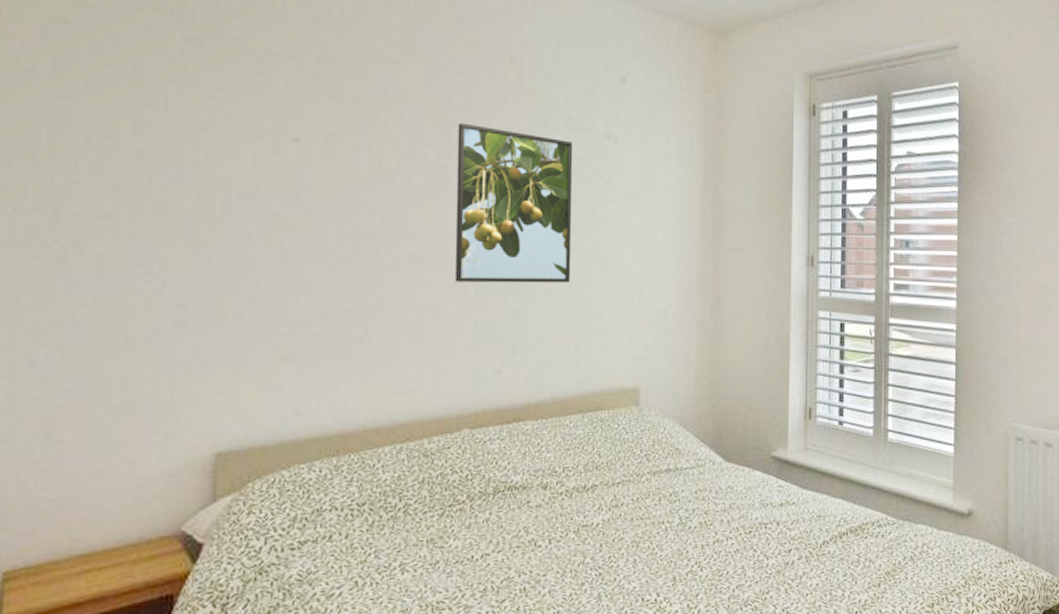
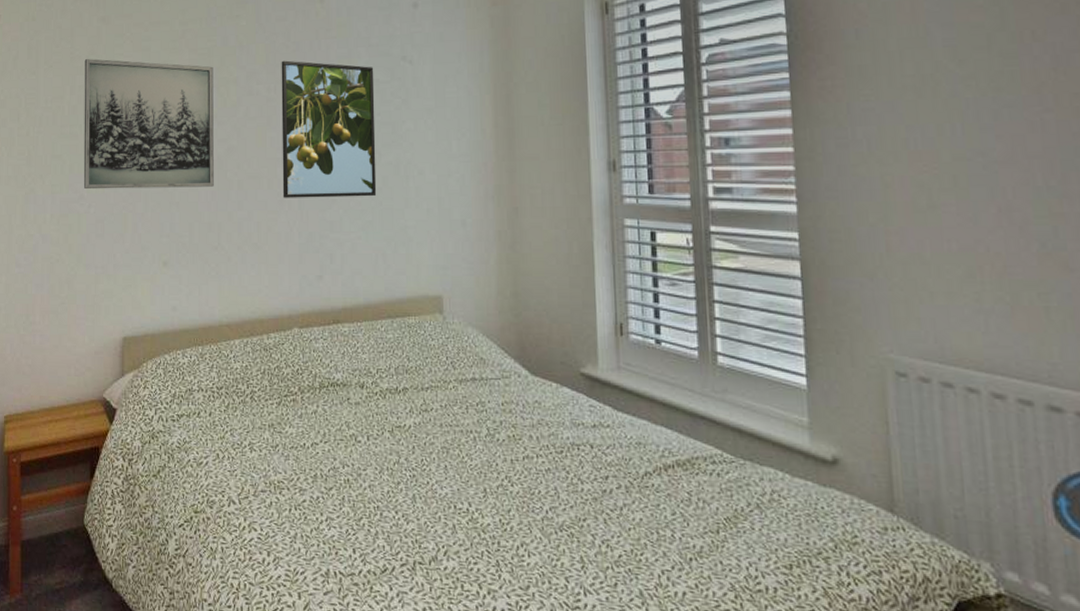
wall art: none [153,89,364,266] -> present [83,59,214,189]

